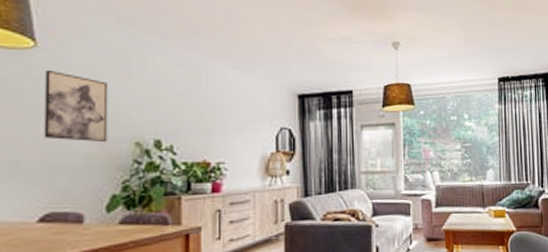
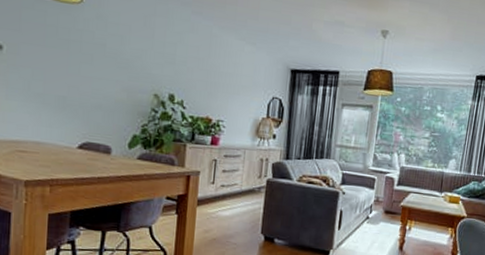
wall art: present [43,69,109,142] -> none [84,23,136,90]

